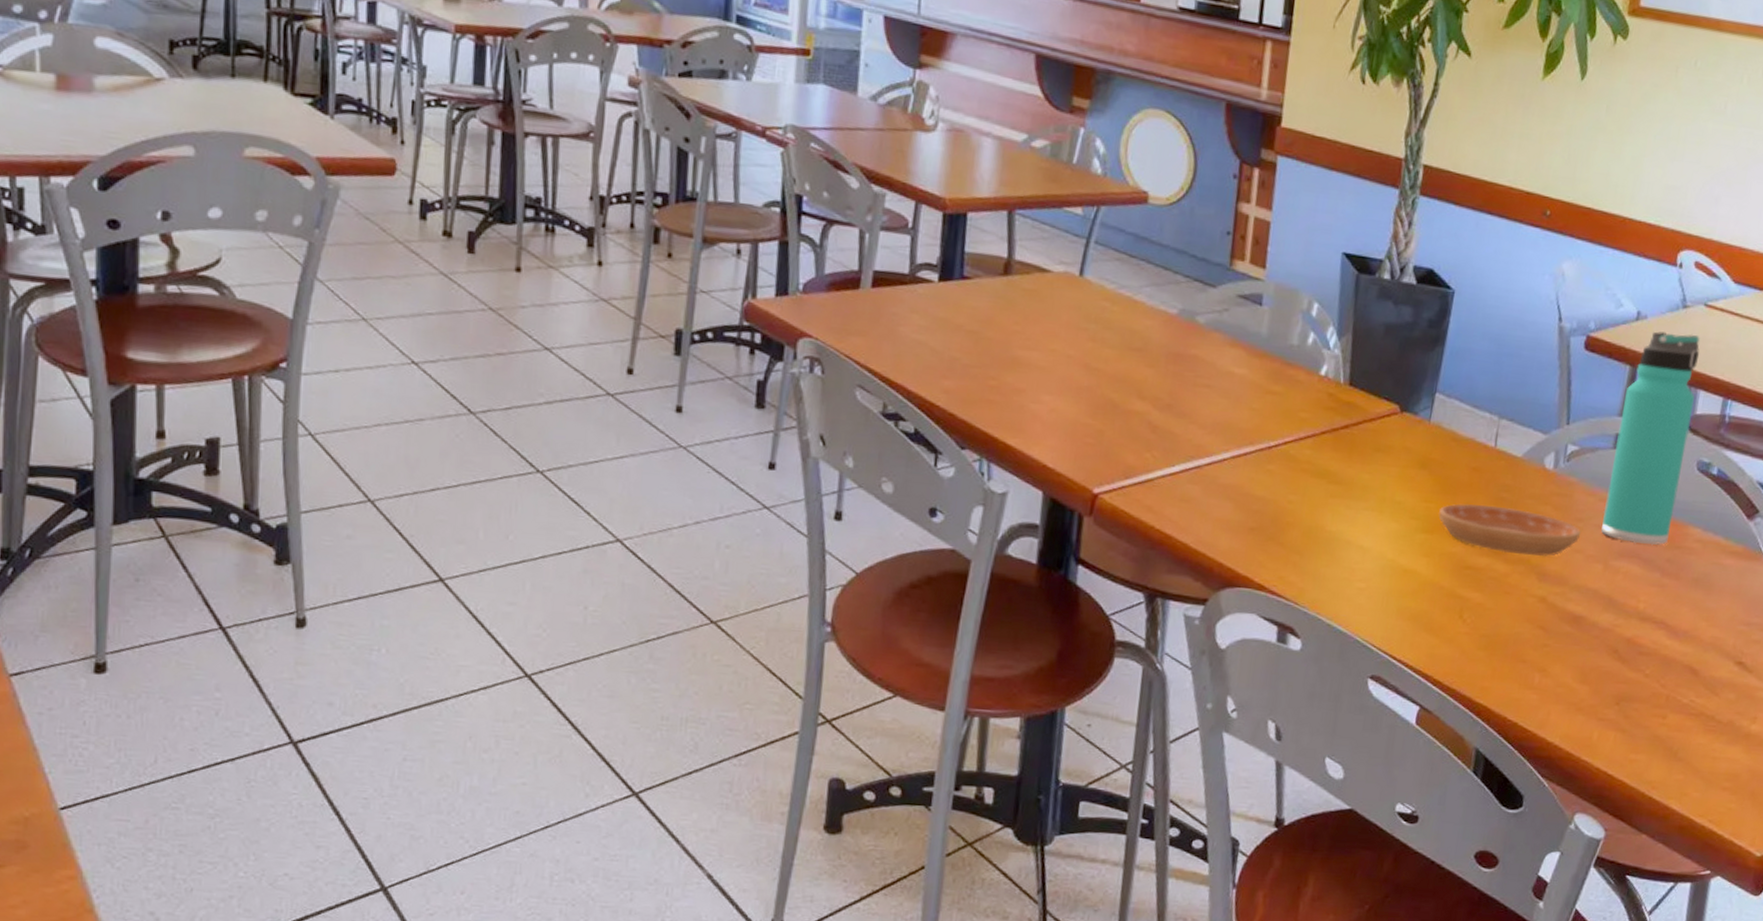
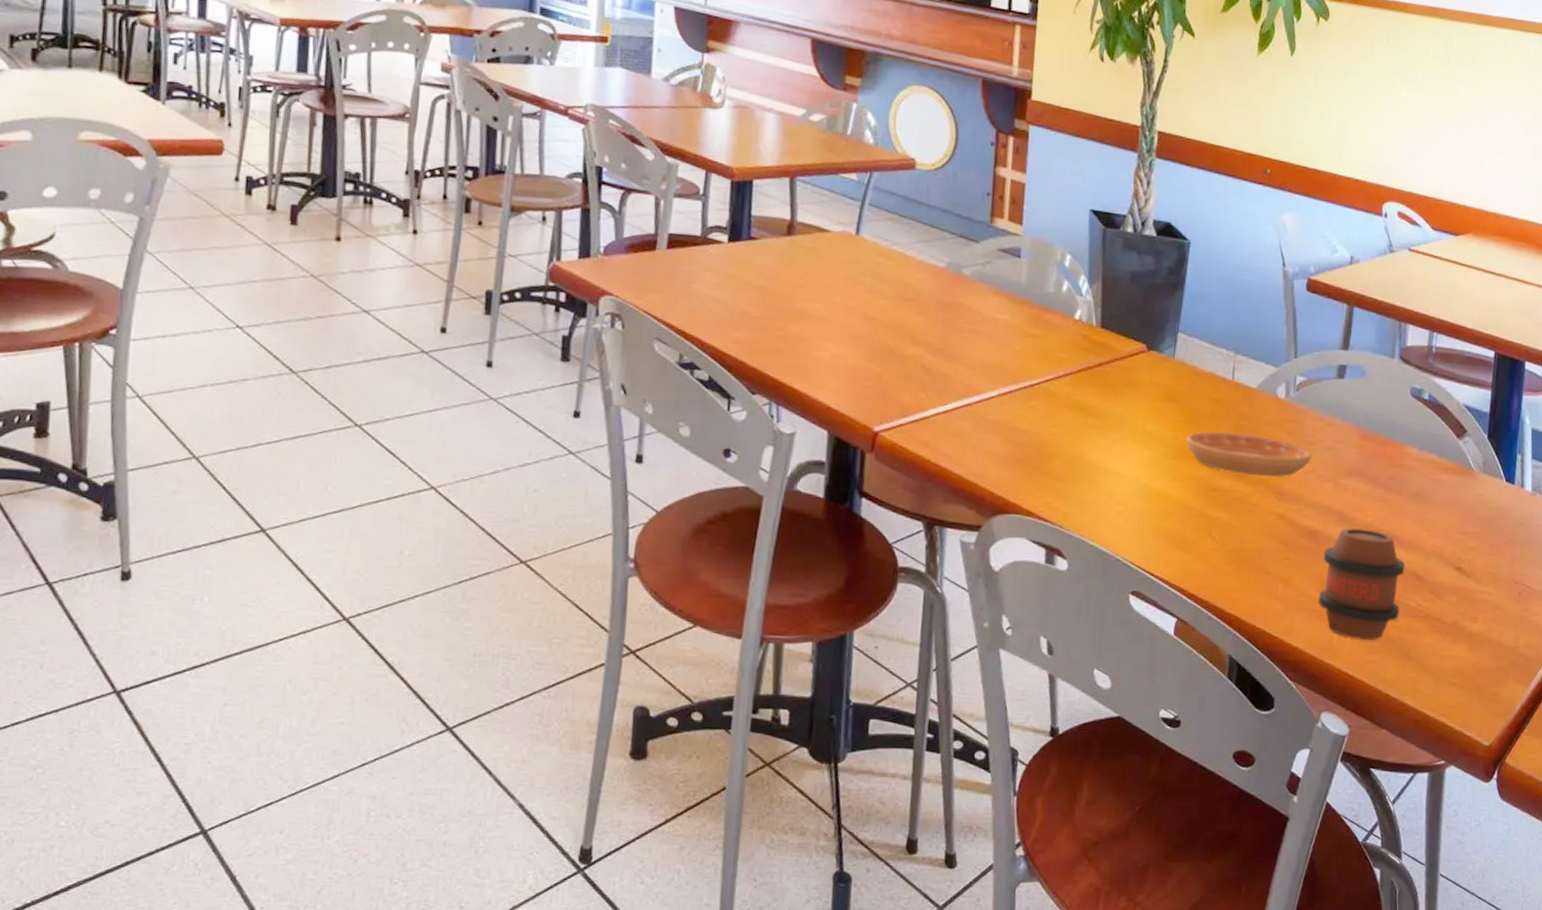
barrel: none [1578,614,1679,738] -> present [1318,527,1405,640]
thermos bottle: present [1601,331,1700,546] -> none [1330,273,1407,465]

